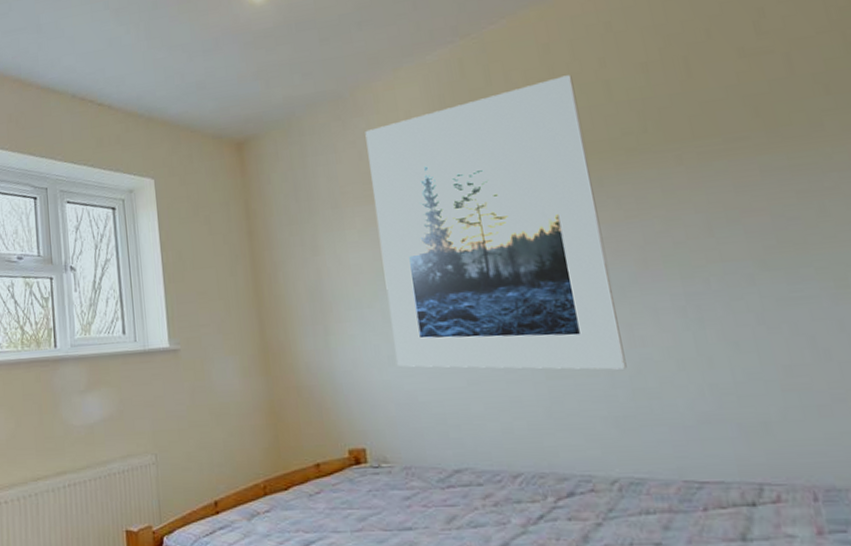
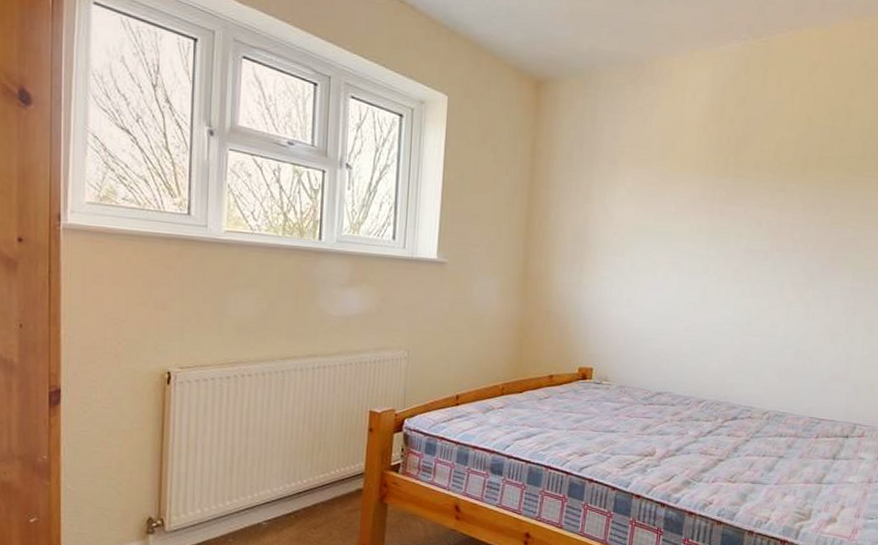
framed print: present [365,75,627,370] -> none [634,95,827,335]

